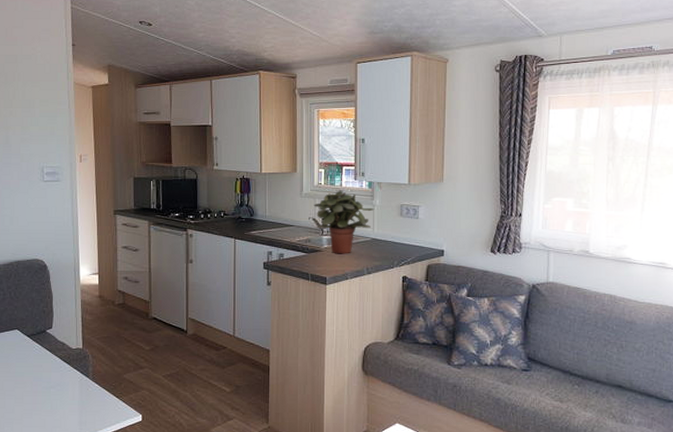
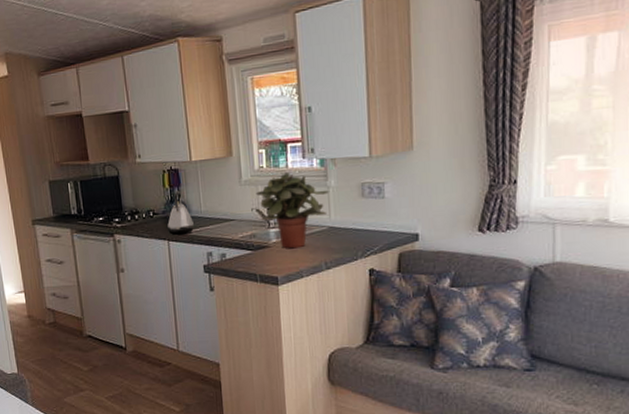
kettle: none [234,196,258,234] -> present [166,190,194,235]

